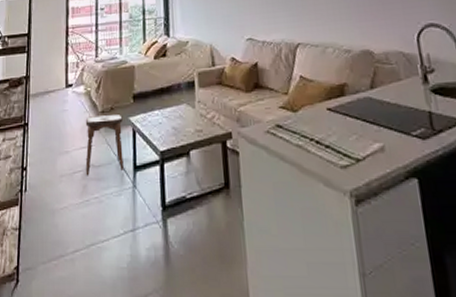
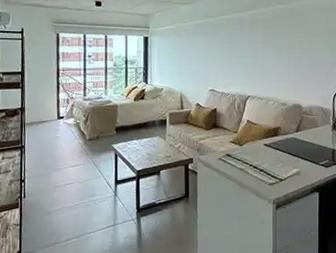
stool: present [85,115,124,176] -> none [75,142,107,187]

